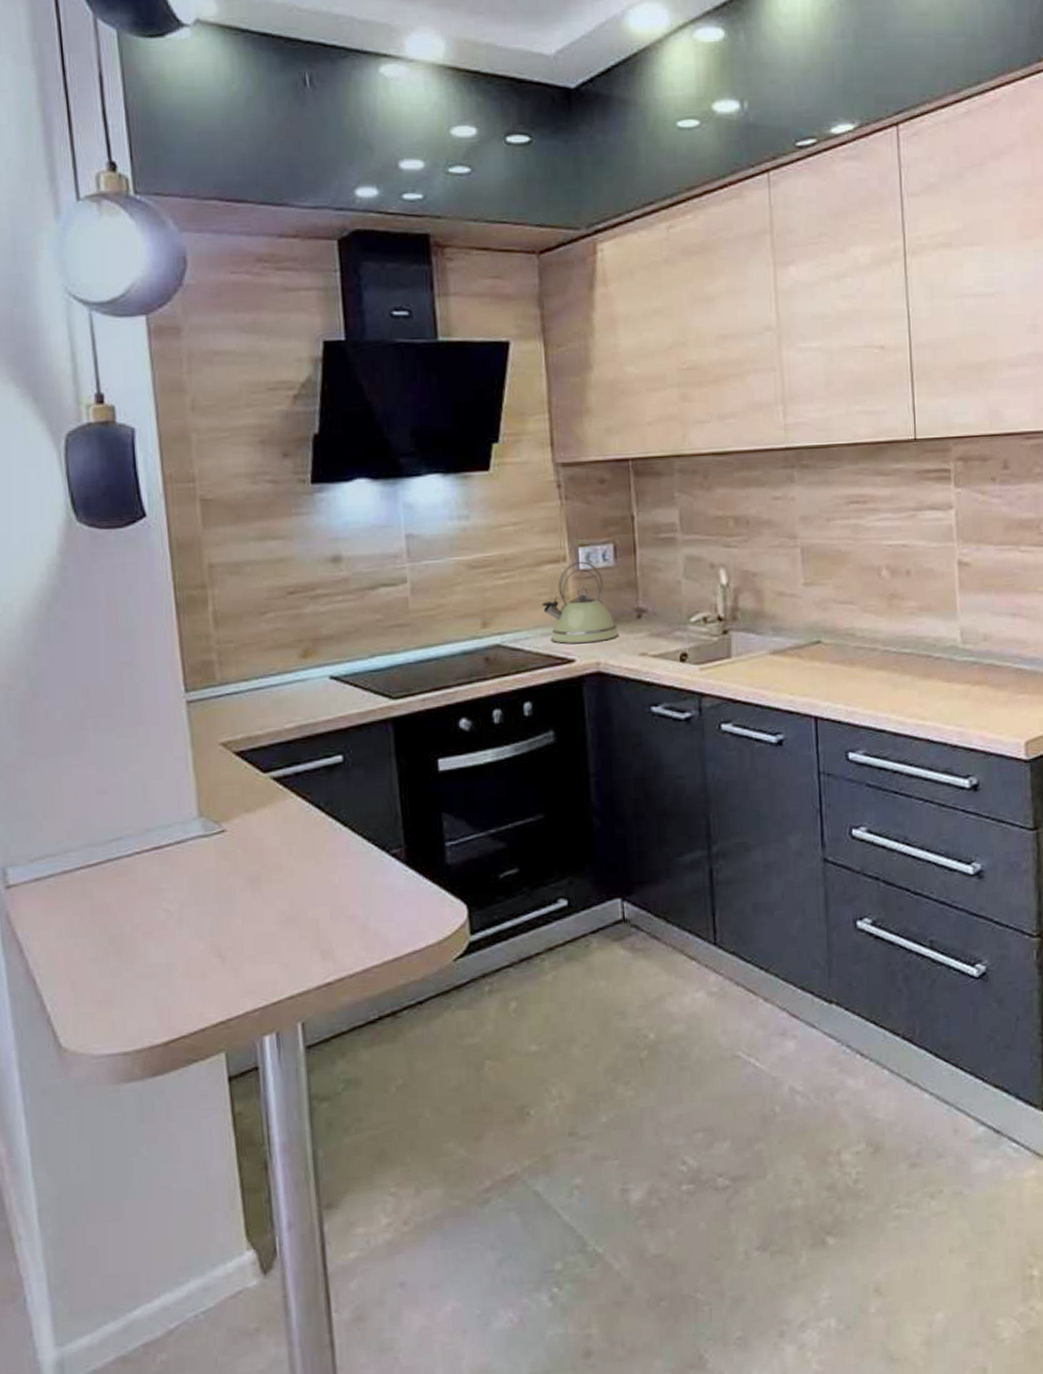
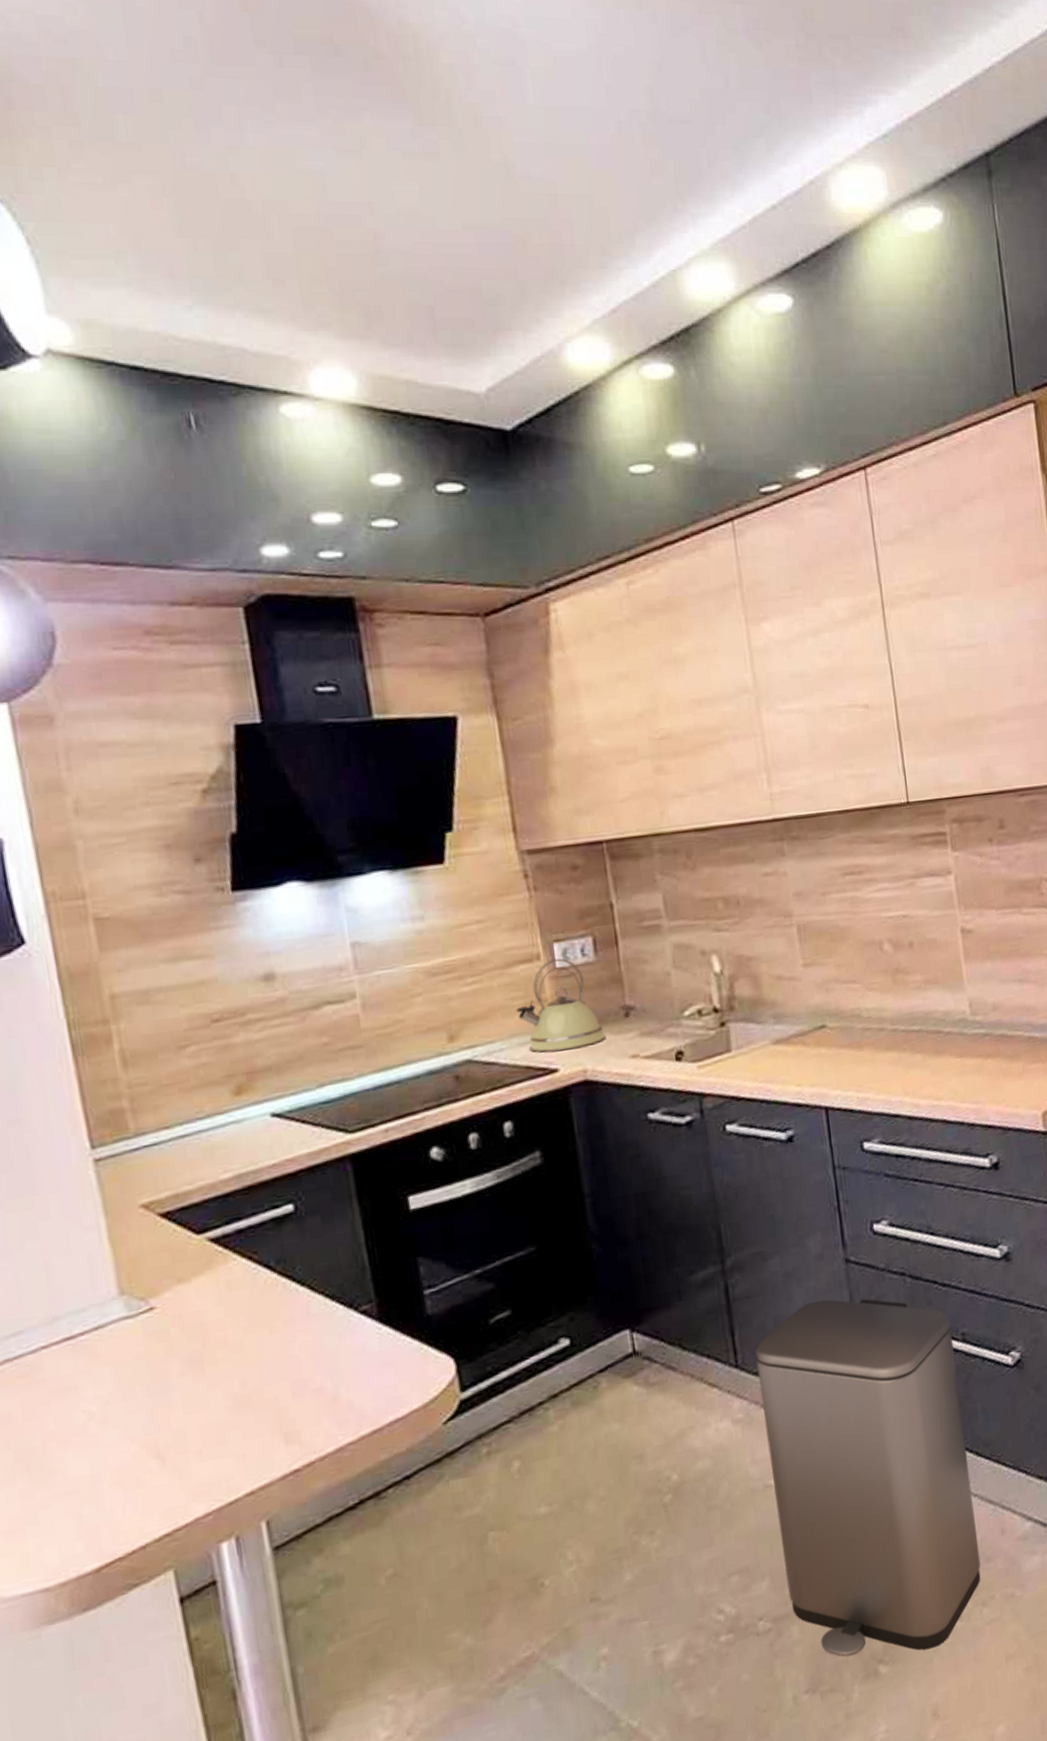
pedal bin: none [732,893,932,1230] -> present [754,1298,981,1657]

